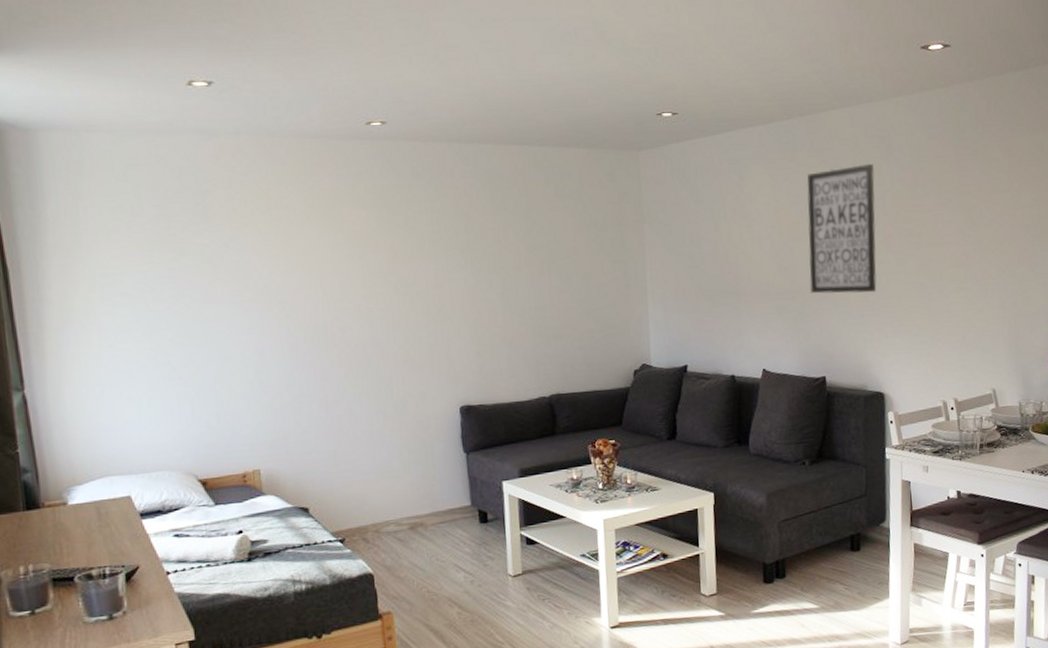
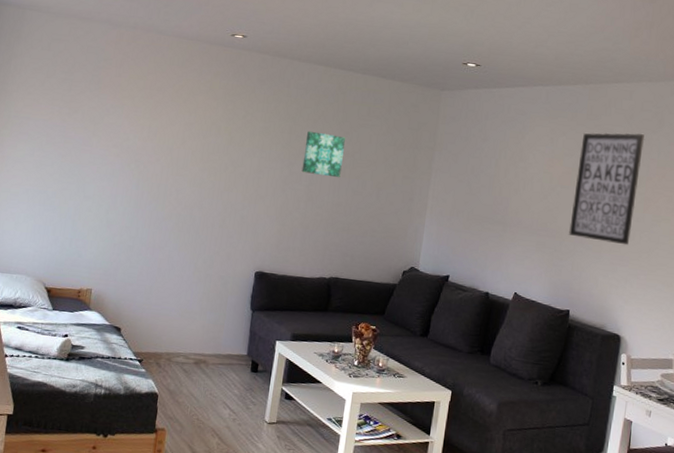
wall art: none [487,226,539,278] -> present [301,131,346,178]

